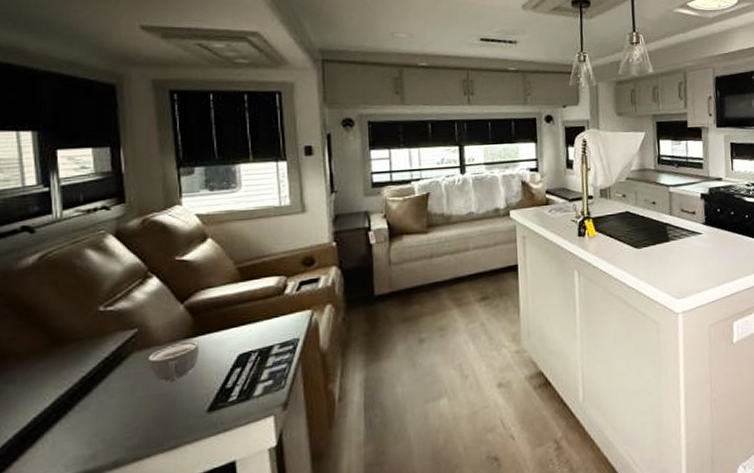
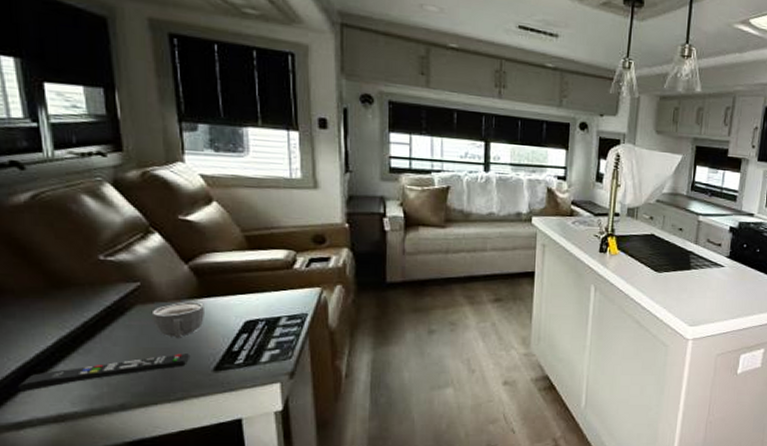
remote control: none [12,397,185,460] -> present [17,353,191,391]

